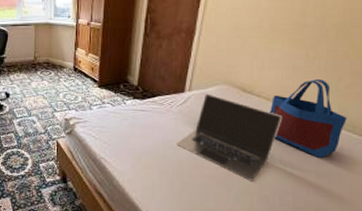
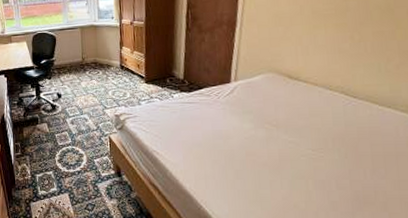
laptop: present [177,93,283,181] -> none [226,82,332,167]
tote bag: present [270,79,347,159] -> none [318,61,400,141]

